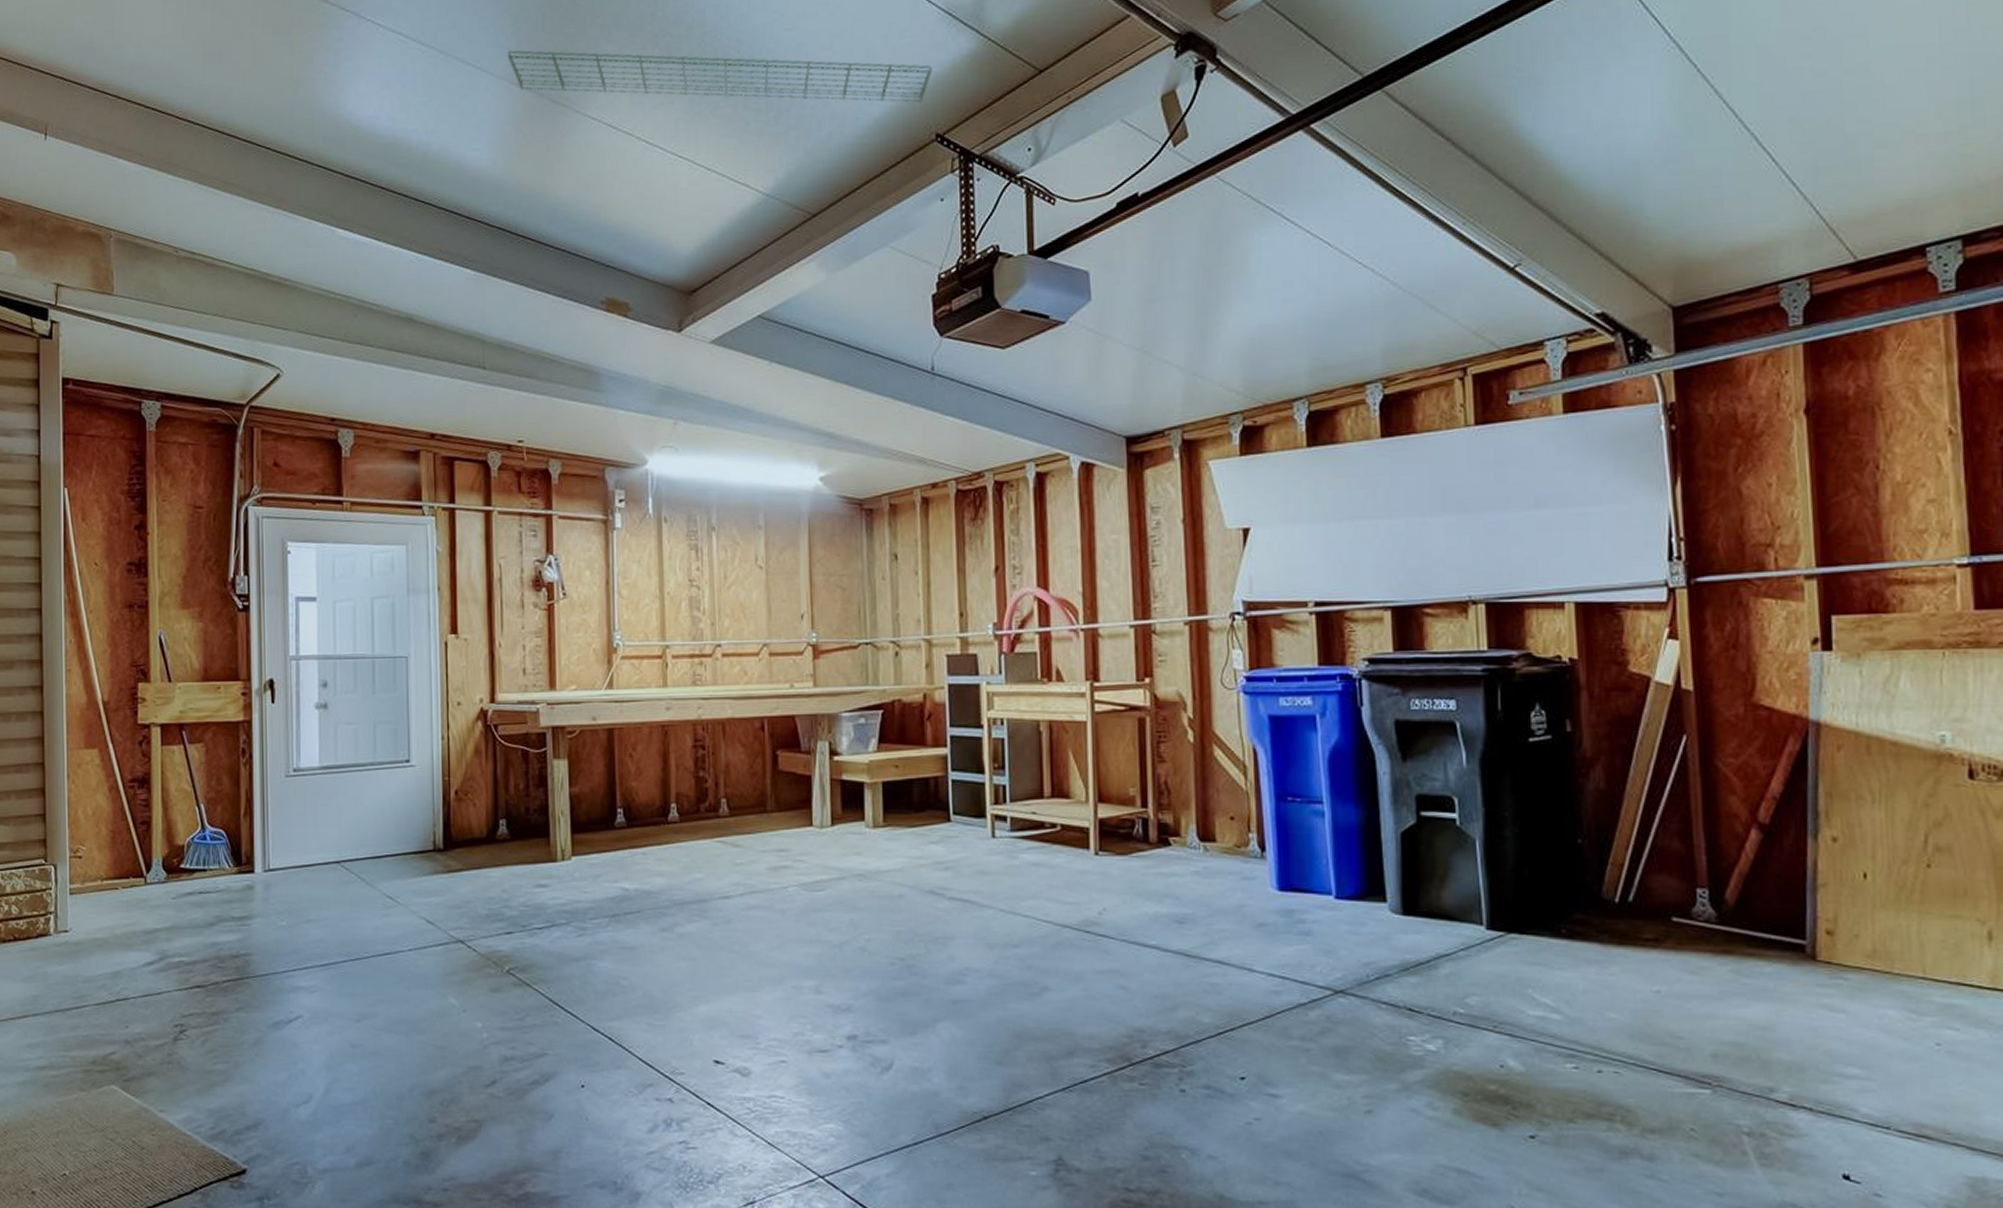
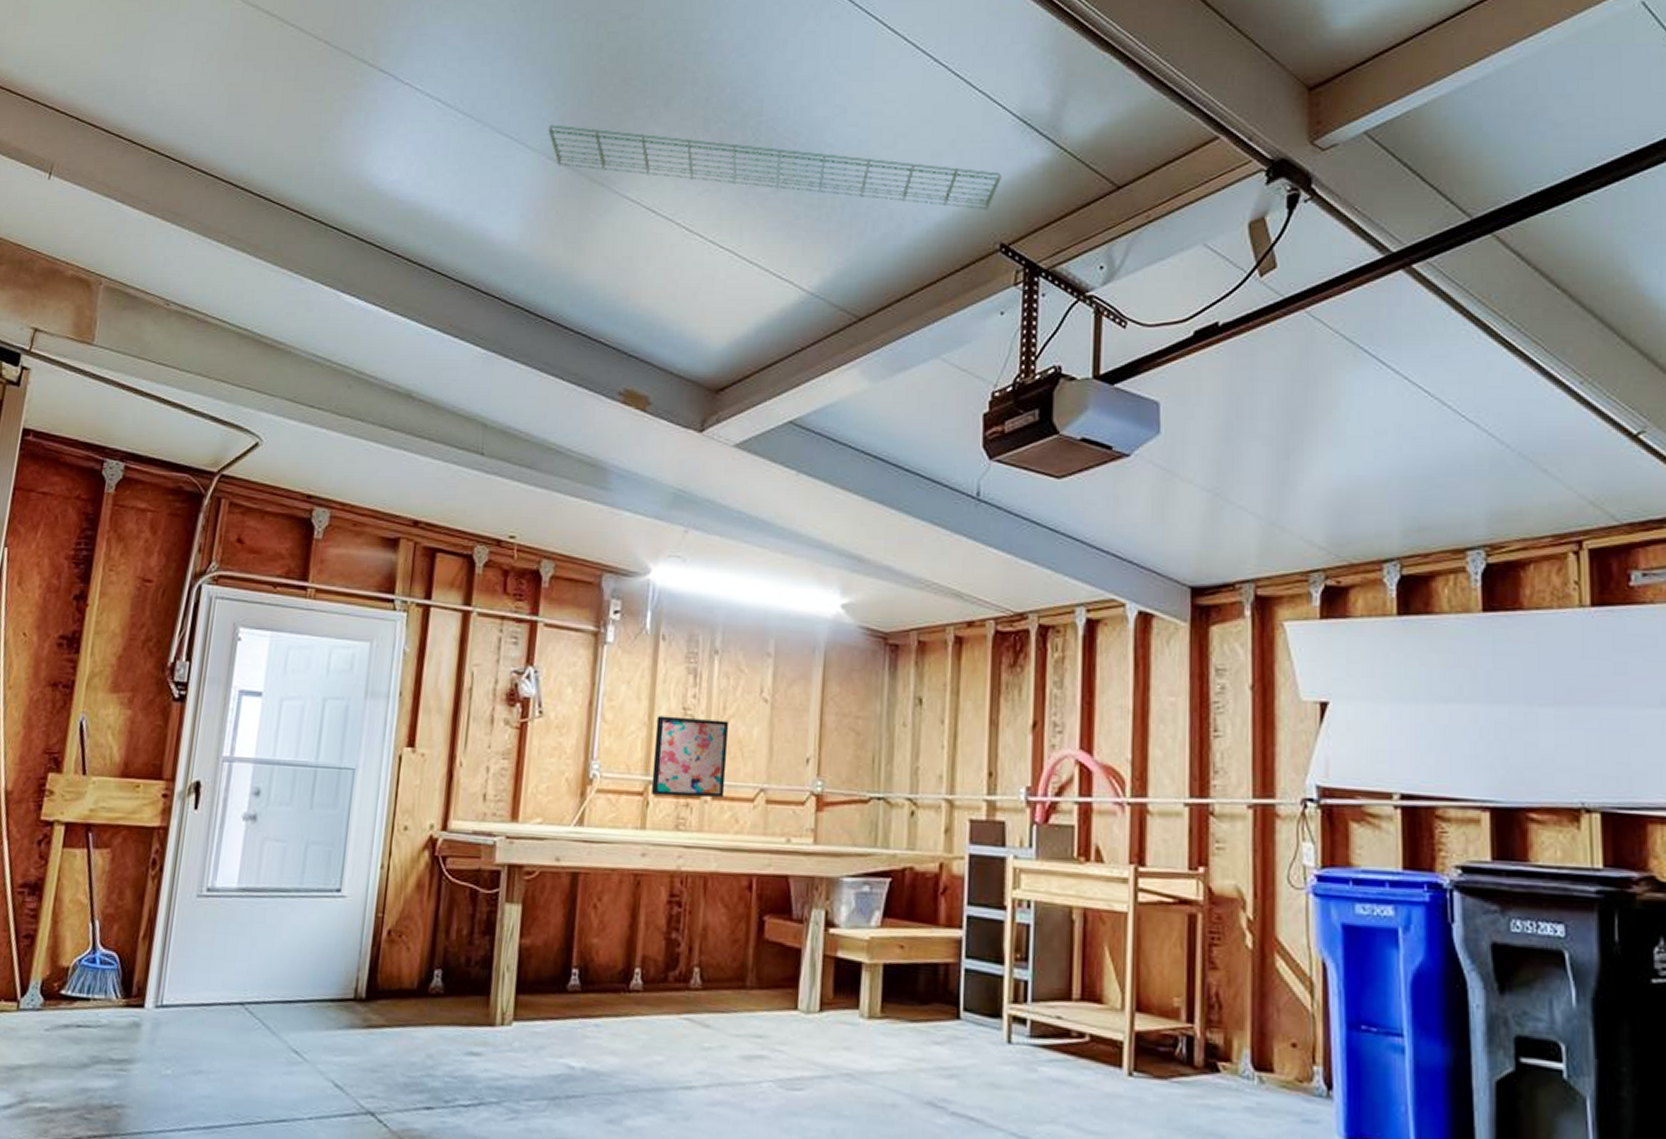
wall art: none [667,587,733,657] -> present [650,715,730,798]

